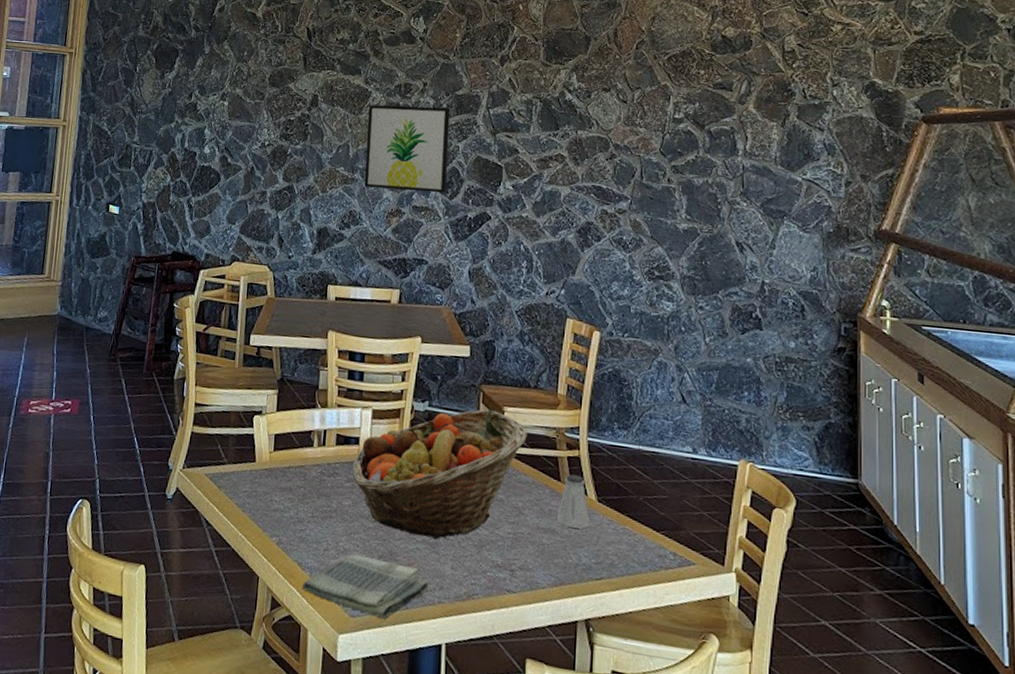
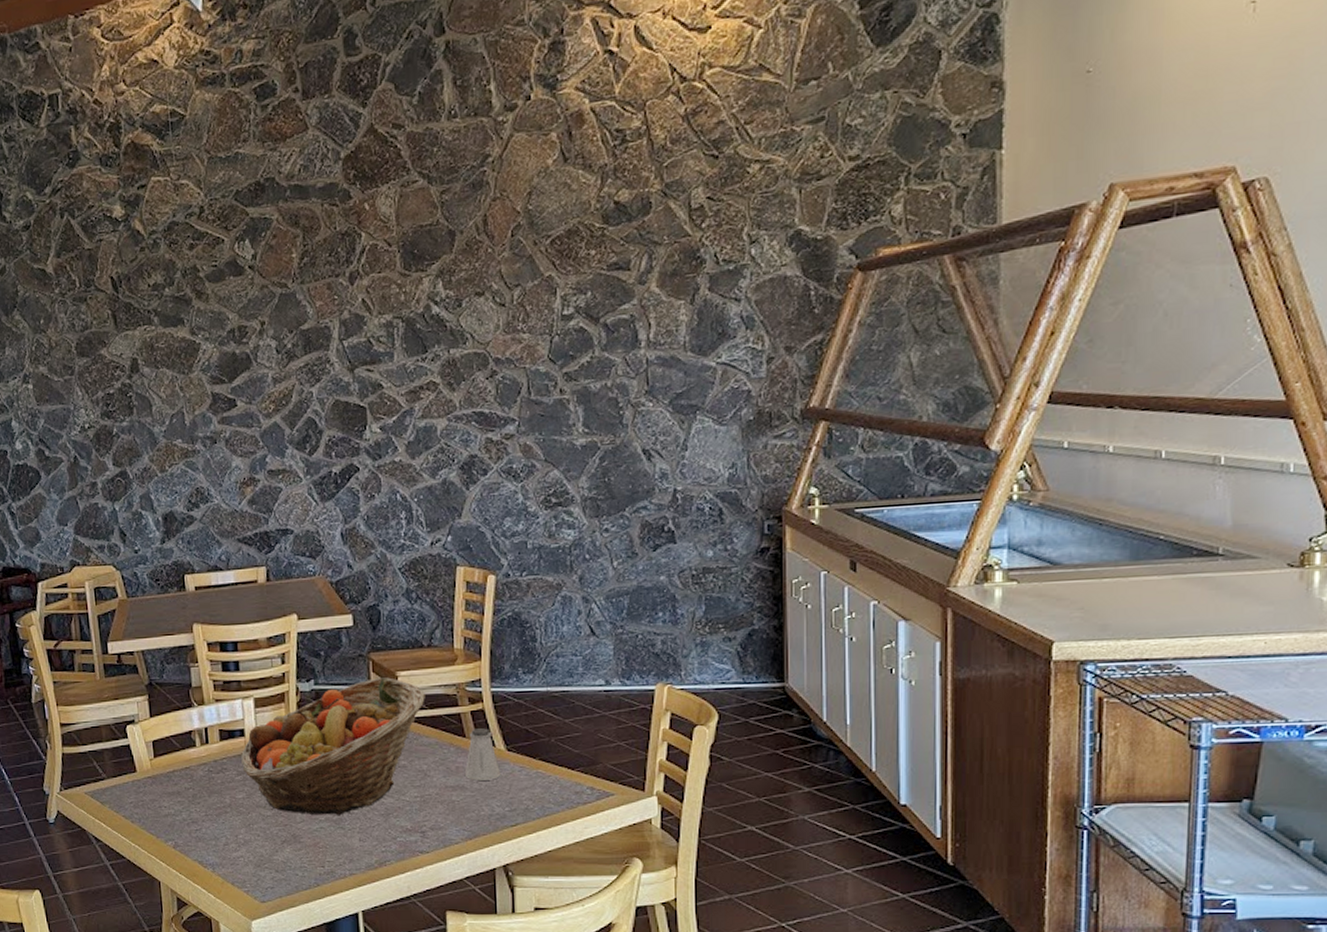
dish towel: present [303,554,429,620] -> none [207,843,338,900]
wall art: present [364,104,451,194] -> none [199,347,305,458]

